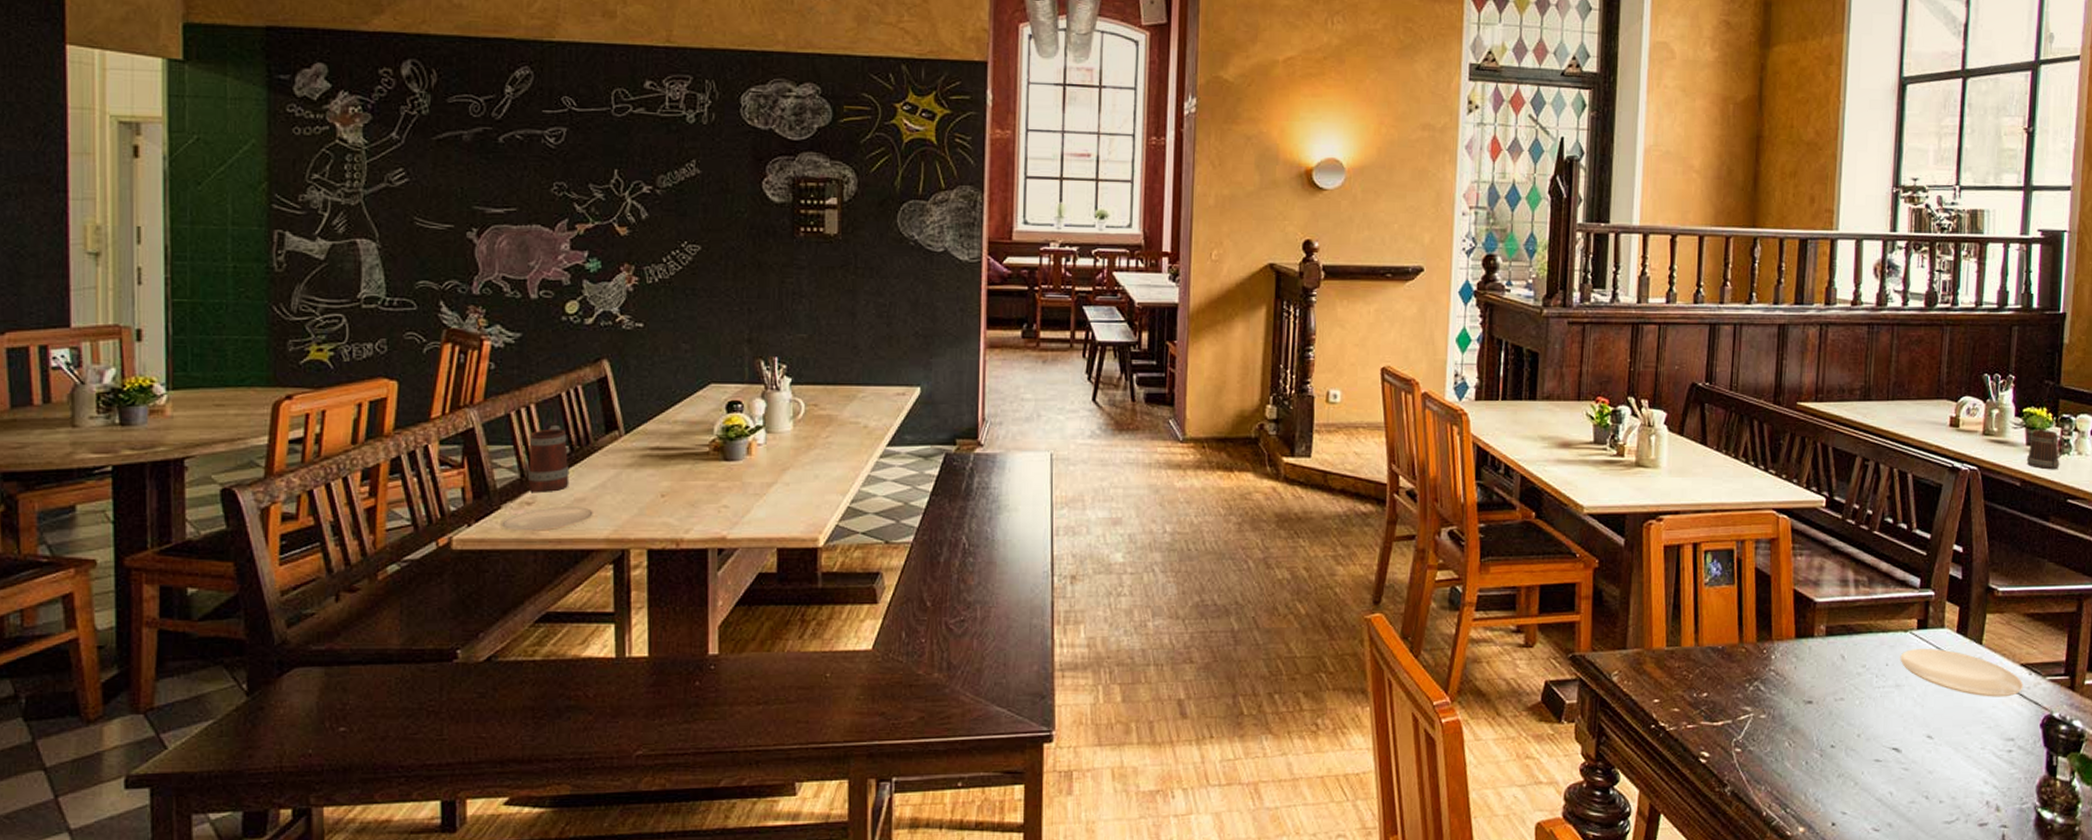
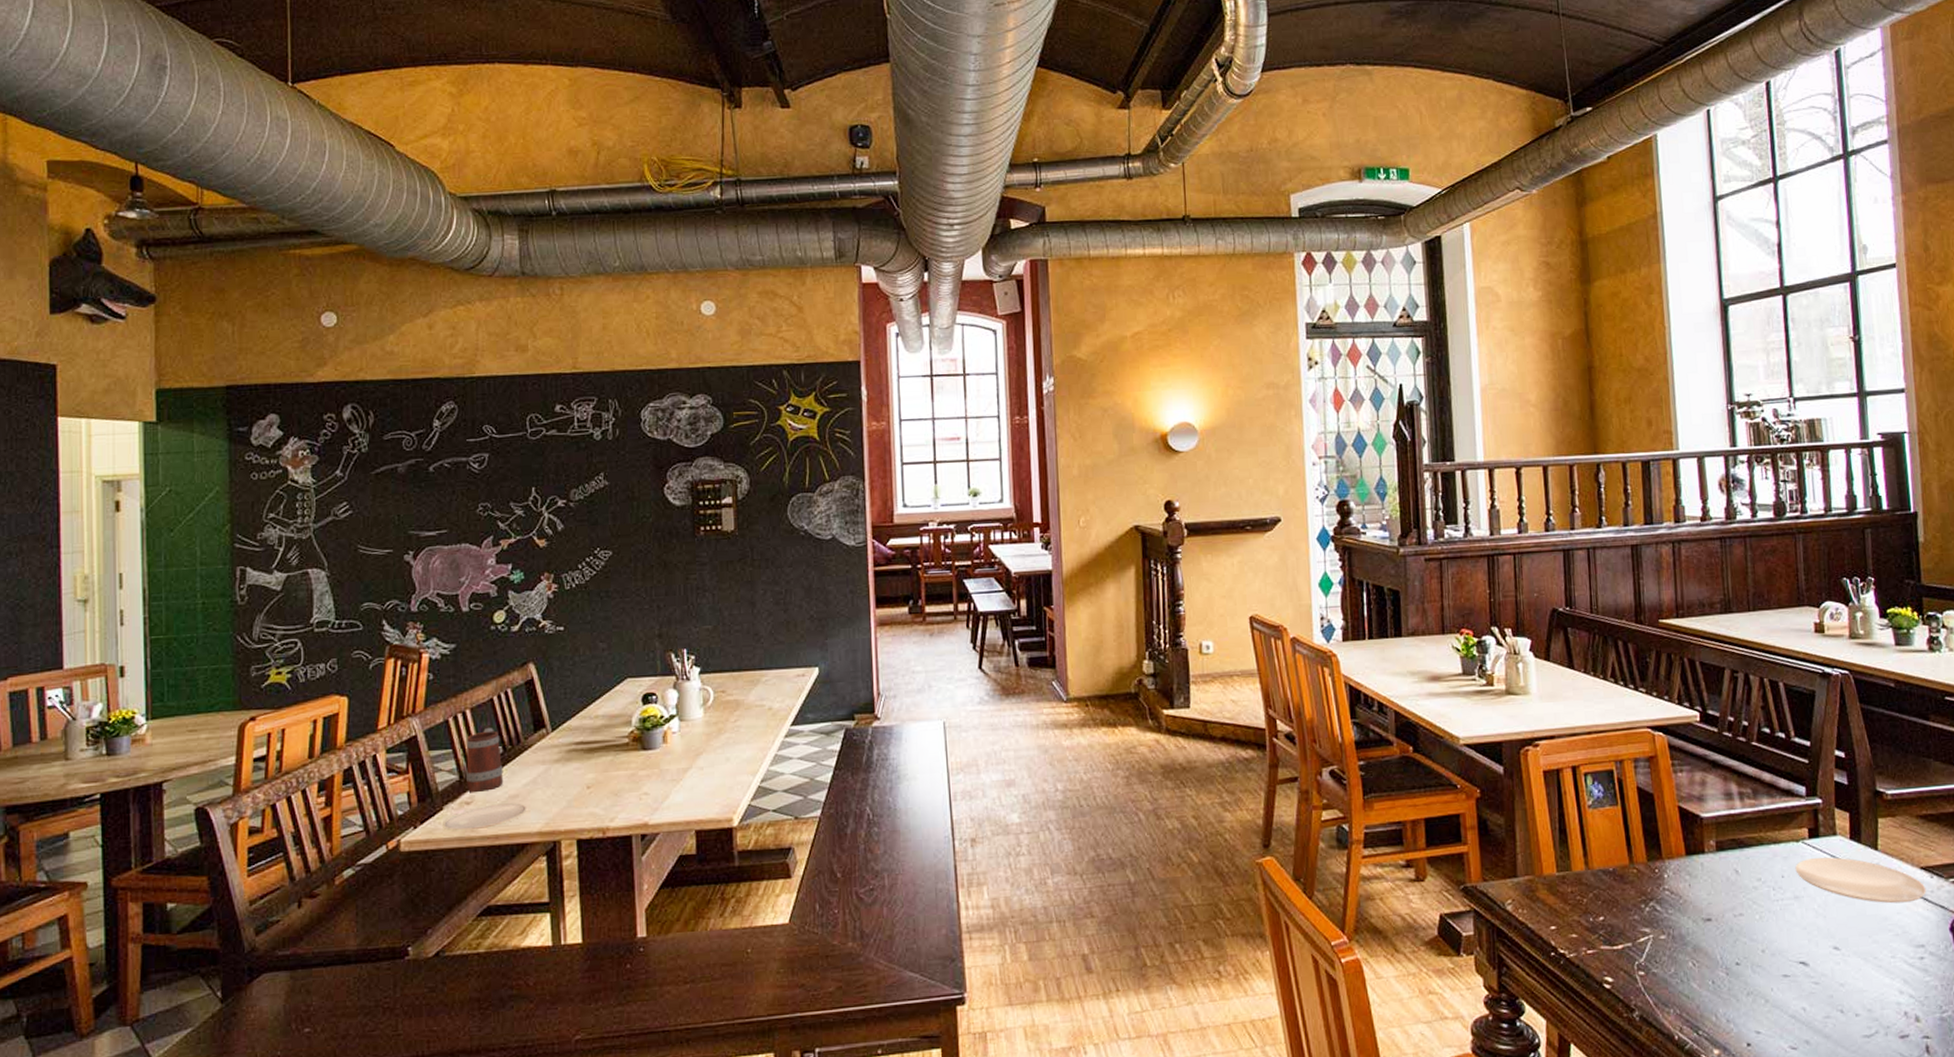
beer mug: present [2026,429,2066,470] -> none [1897,628,1936,669]

